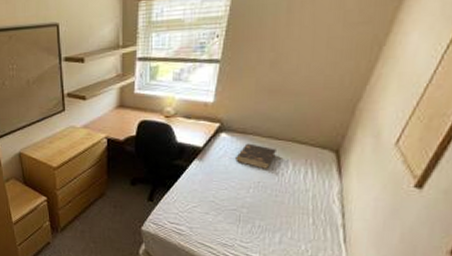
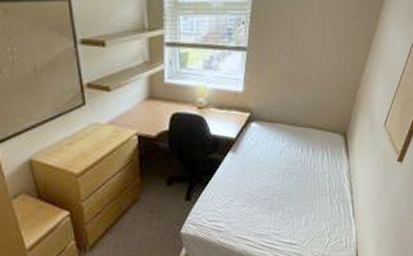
book: present [235,143,276,170] -> none [265,131,299,157]

